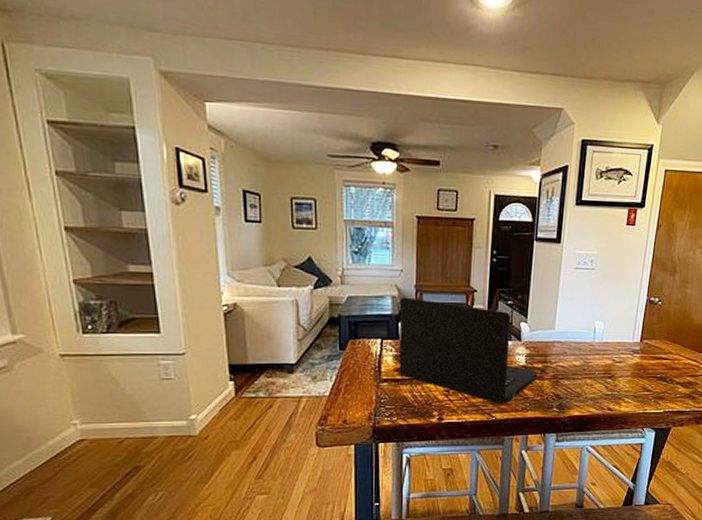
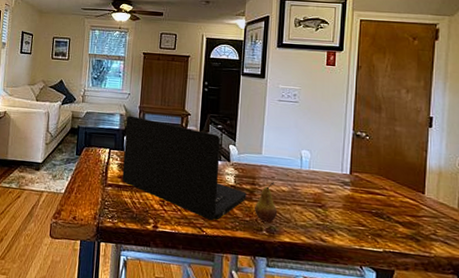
fruit: none [546,358,569,400] -> present [255,182,278,223]

